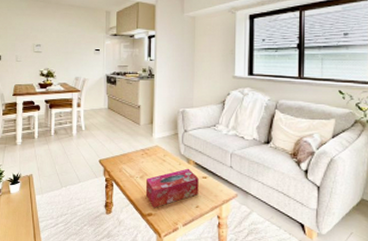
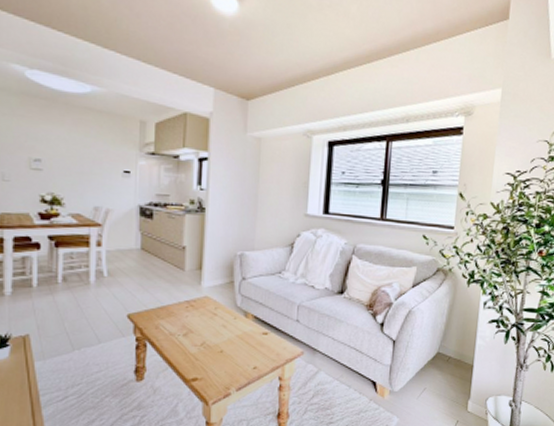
tissue box: present [145,168,199,208] -> none [189,323,258,371]

